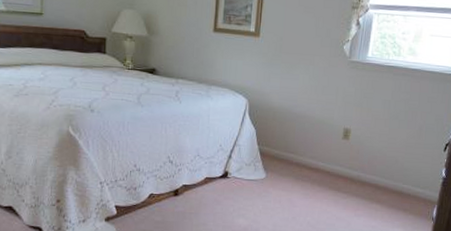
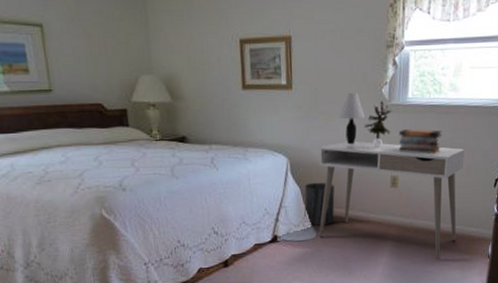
trash can: none [257,125,288,168] -> present [304,182,335,226]
desk: none [268,90,417,215] -> present [319,141,464,259]
table lamp: none [300,46,325,94] -> present [339,93,365,145]
potted plant: none [323,56,352,100] -> present [364,100,393,148]
book stack: none [354,86,397,112] -> present [398,129,442,154]

